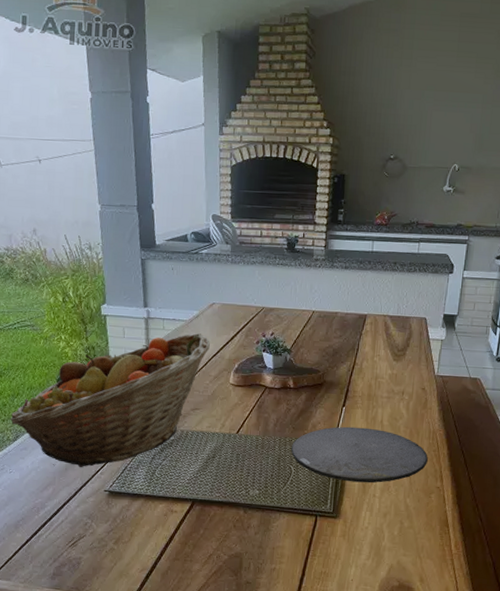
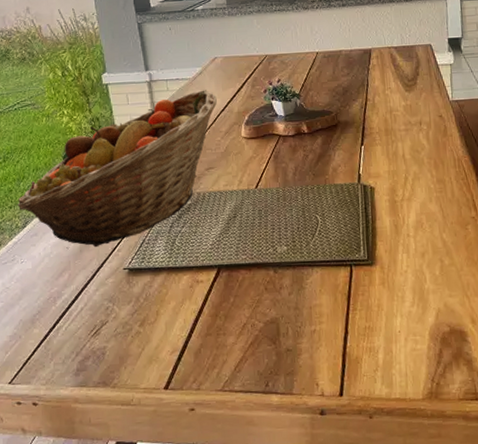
plate: present [291,426,428,483] -> none [314,164,458,224]

